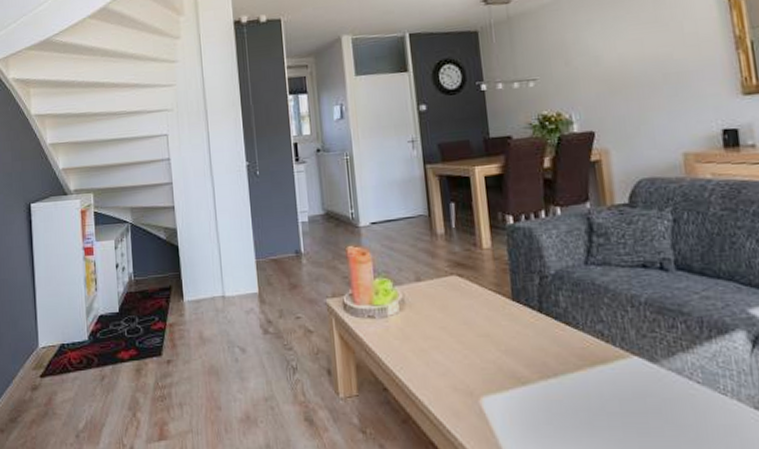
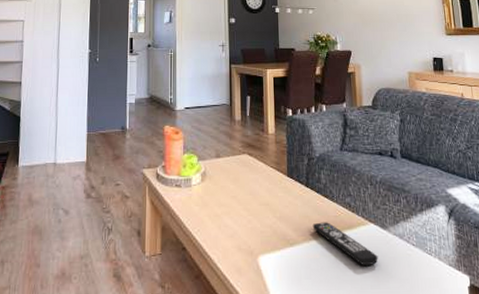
remote control: none [550,355,647,410] -> present [312,222,378,267]

